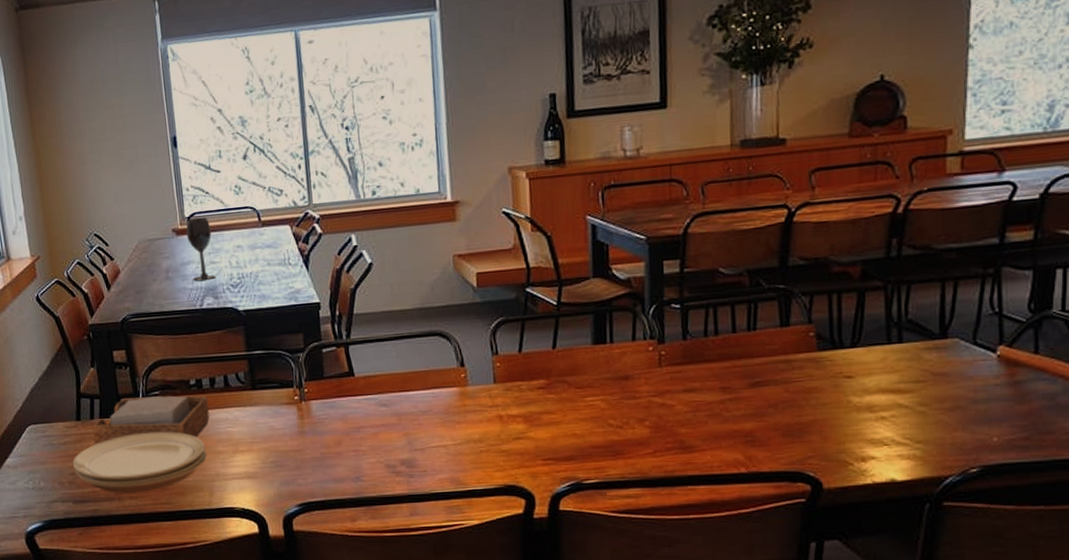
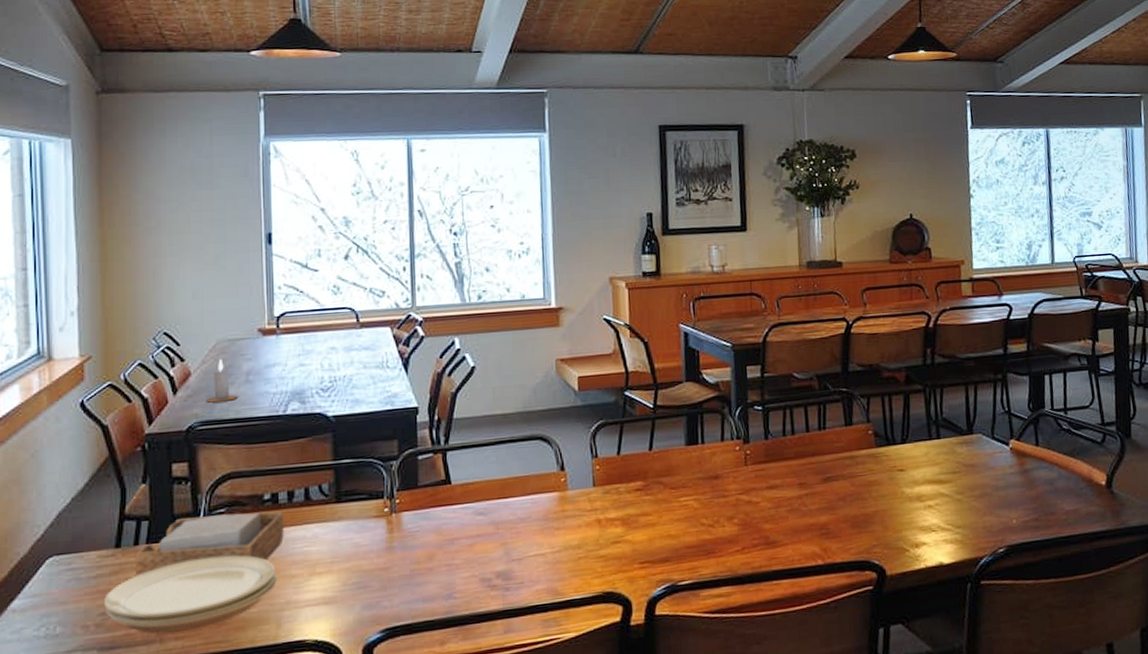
candle: none [134,257,161,298] -> present [205,358,238,403]
wine glass: present [186,217,216,281] -> none [274,317,305,384]

